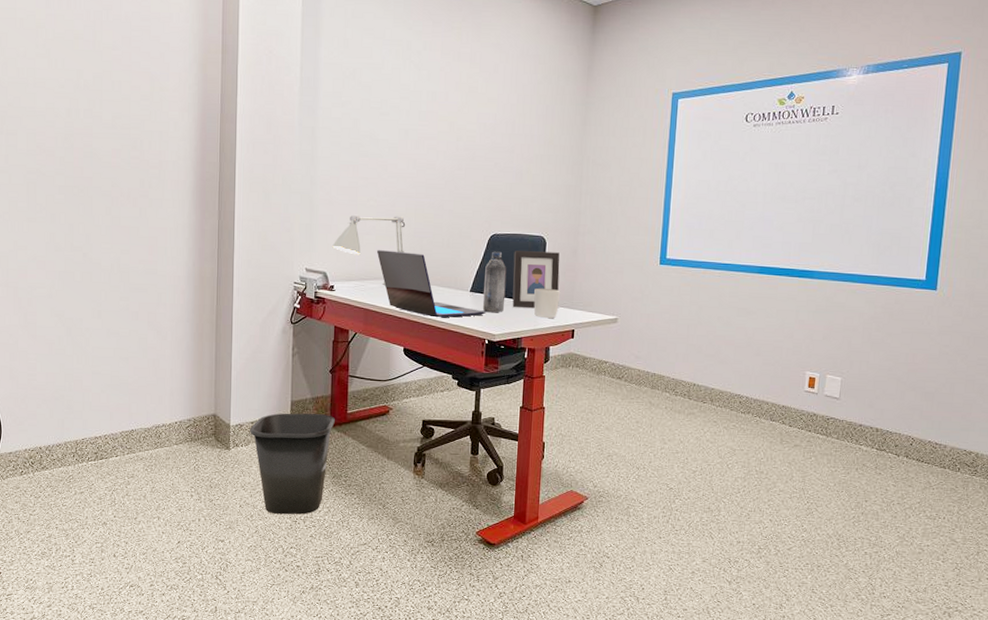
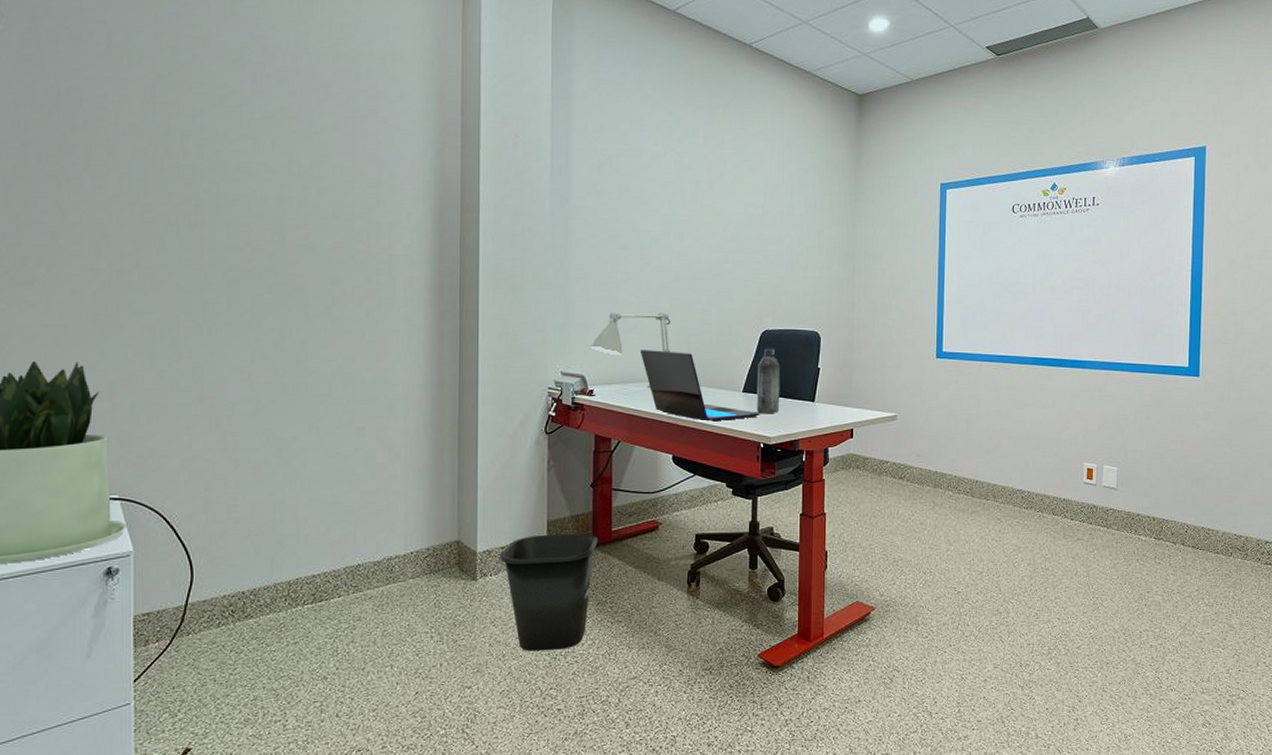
picture frame: present [512,251,560,309] -> none [787,347,836,408]
mug: present [533,287,561,319] -> none [809,386,838,418]

